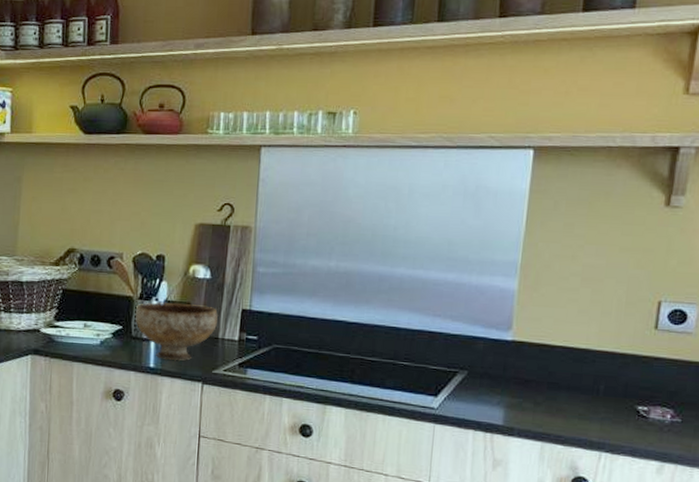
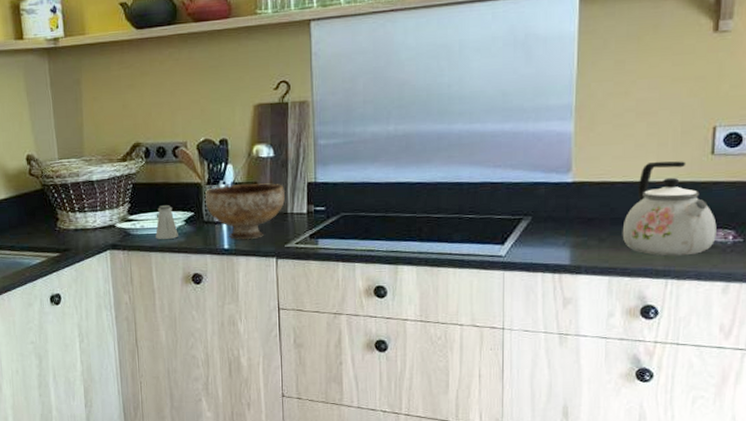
saltshaker: none [80,315,104,351] -> present [155,205,178,239]
kettle: none [558,329,656,430] -> present [622,161,717,256]

